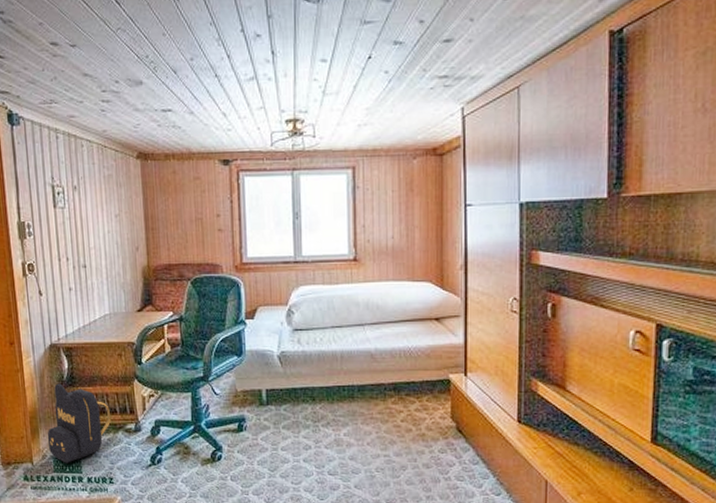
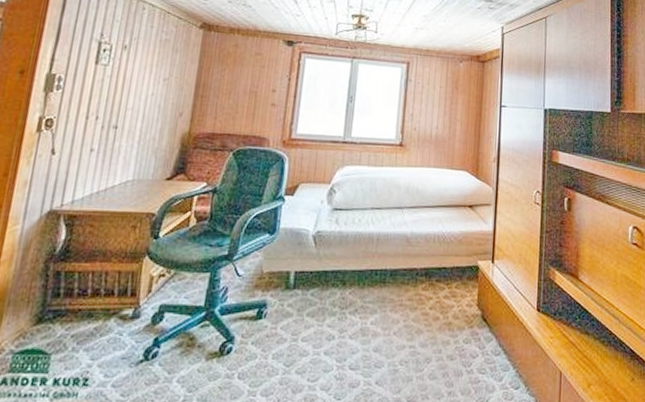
backpack: present [47,383,111,463] -> none [9,257,106,360]

